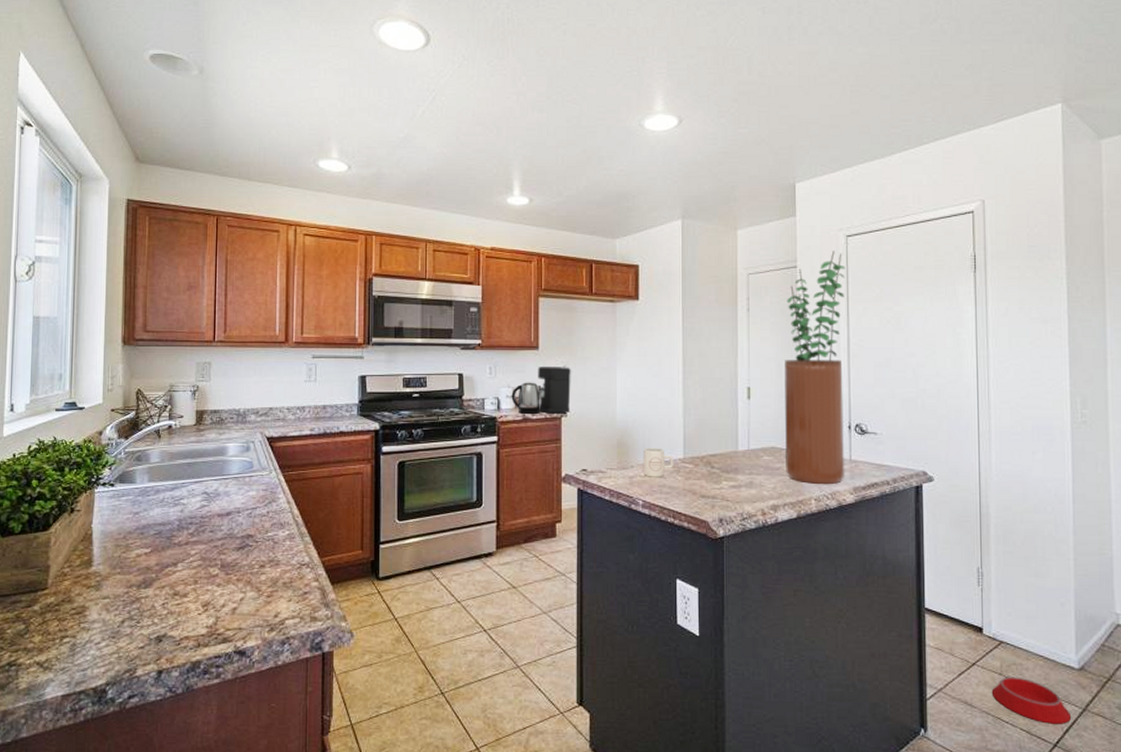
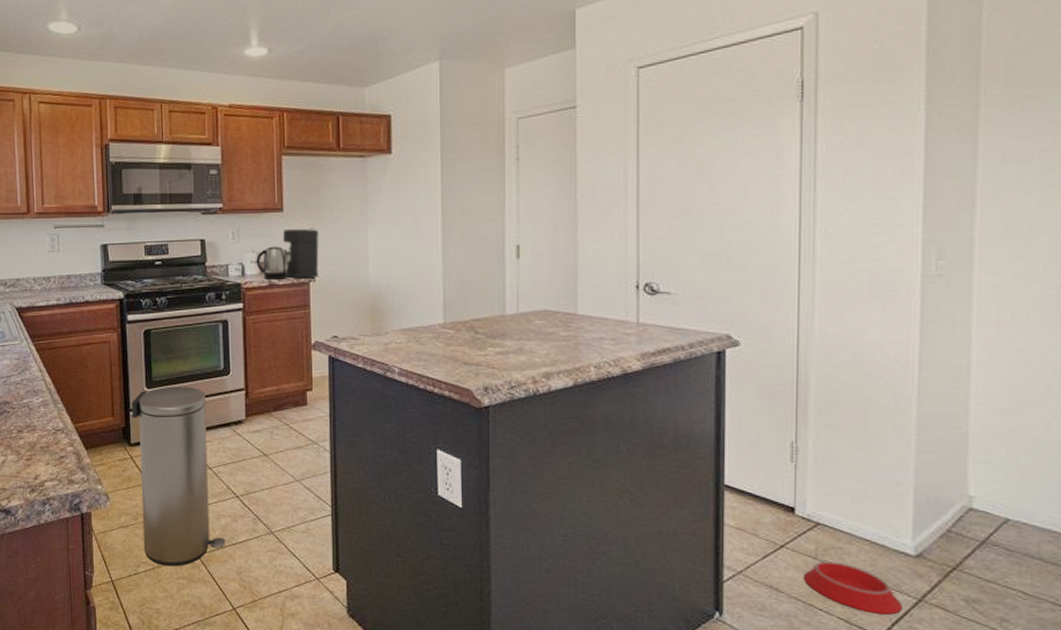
pedal bin: none [382,518,471,706] -> present [132,386,225,567]
mug: present [642,448,673,477] -> none [398,313,432,344]
vase: present [785,250,845,485] -> none [560,85,636,351]

